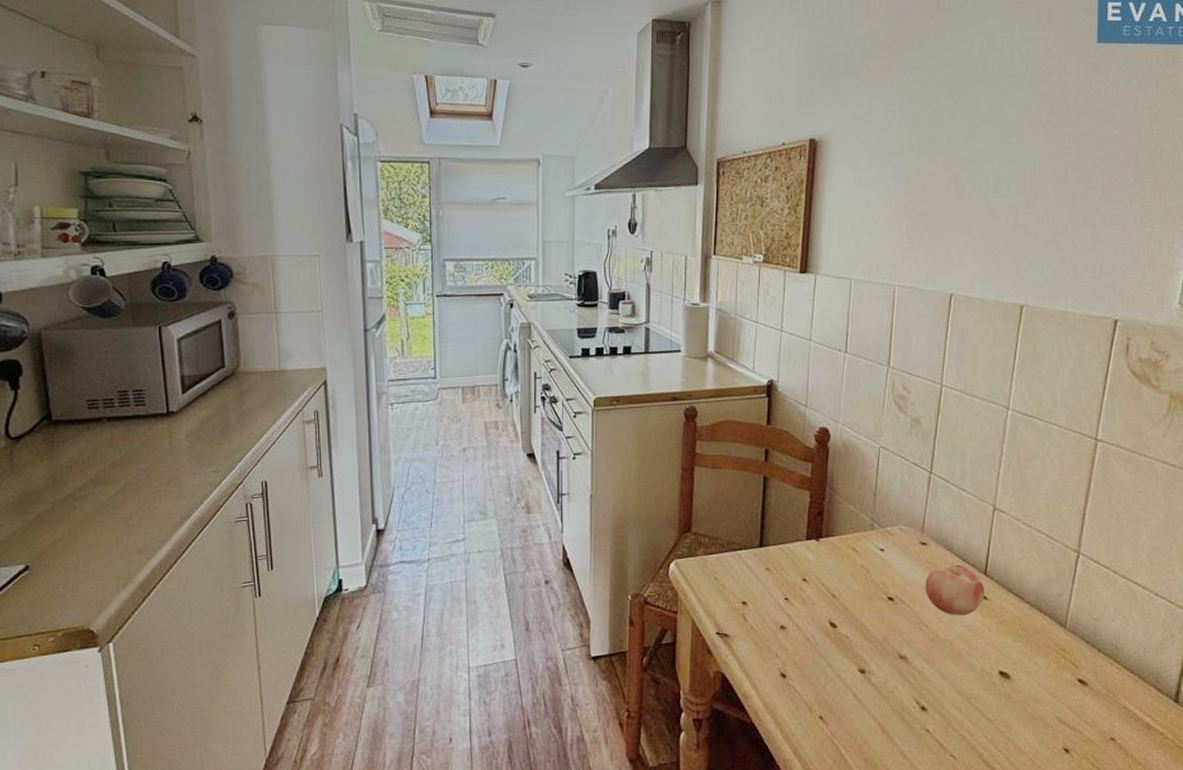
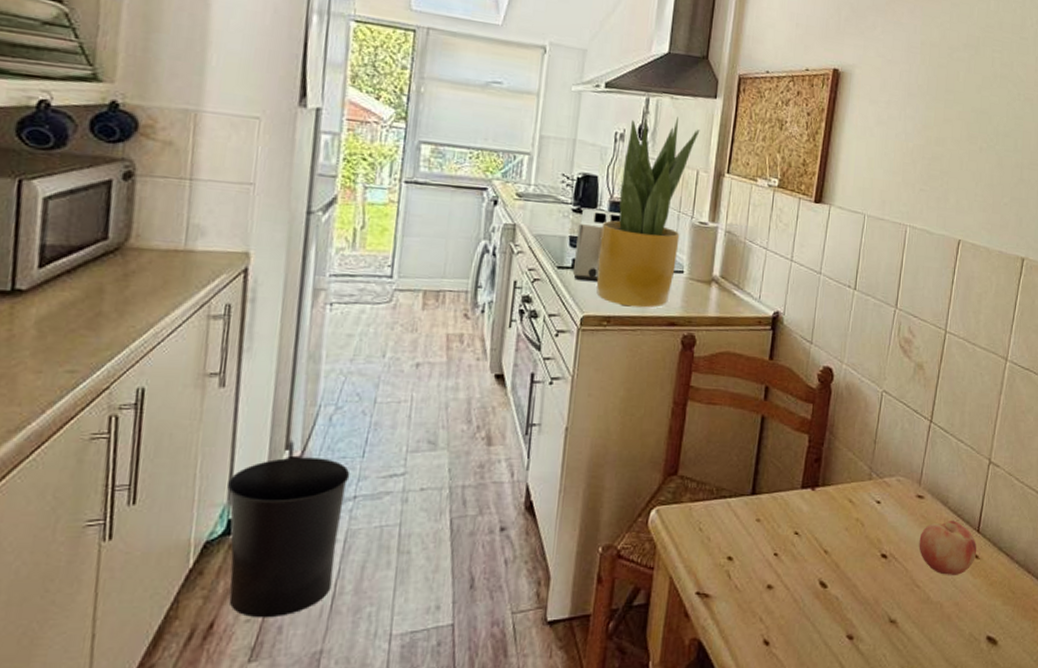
waste bin: none [335,529,423,654] -> present [227,457,350,618]
toaster: none [584,303,620,367] -> present [573,209,621,283]
planter: none [604,208,685,386] -> present [596,117,700,308]

